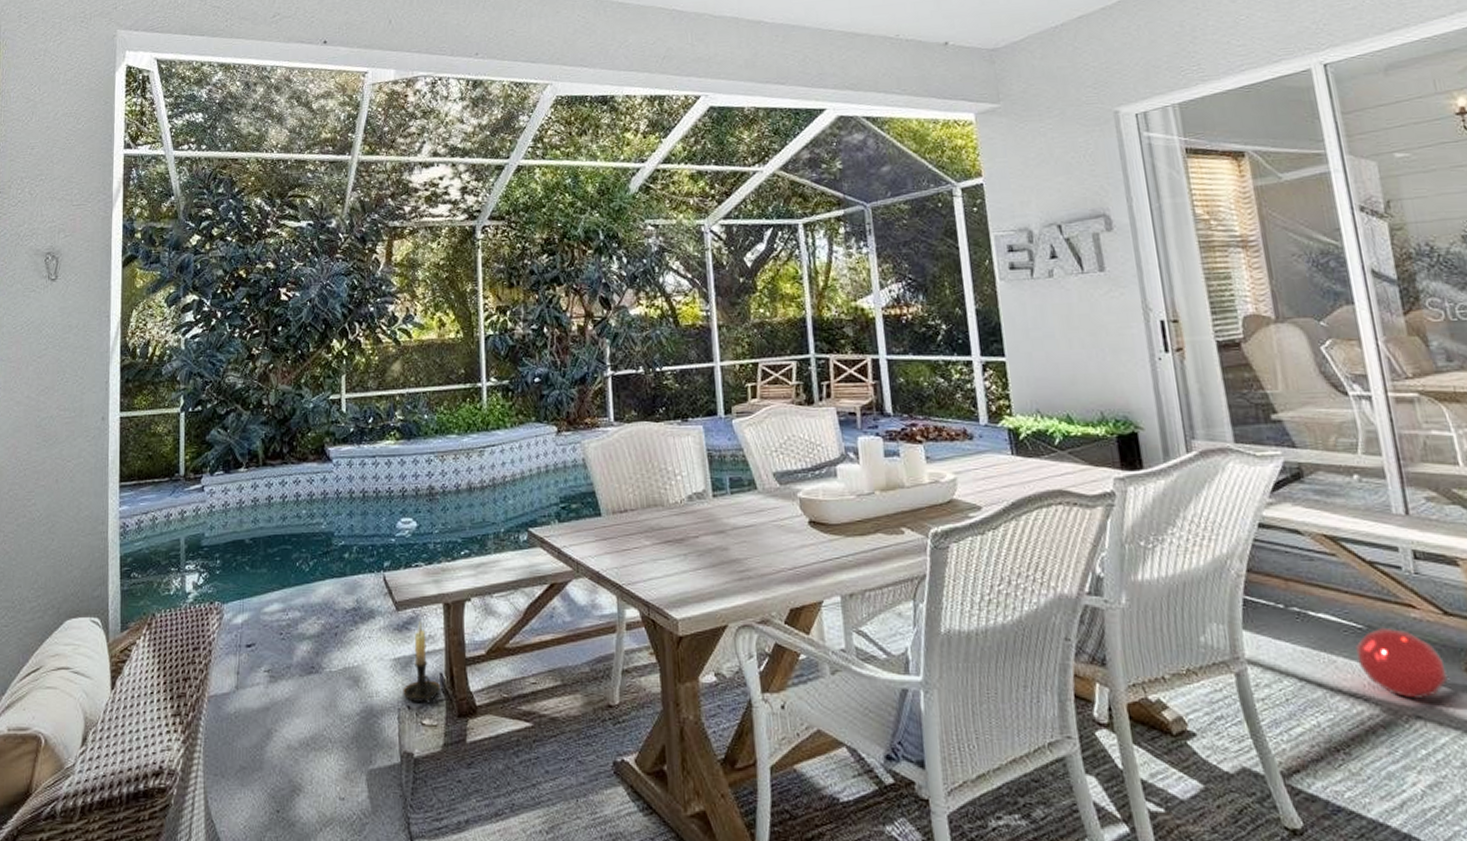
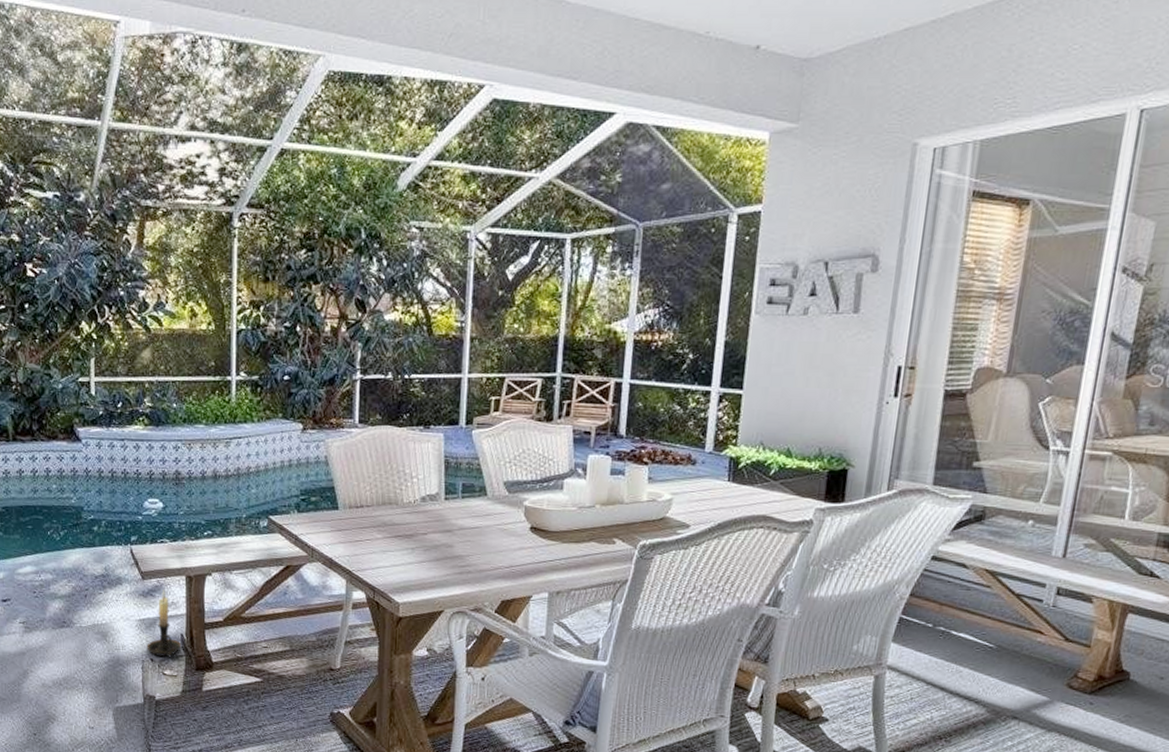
ball: present [1355,627,1448,699] -> none [980,647,1051,704]

